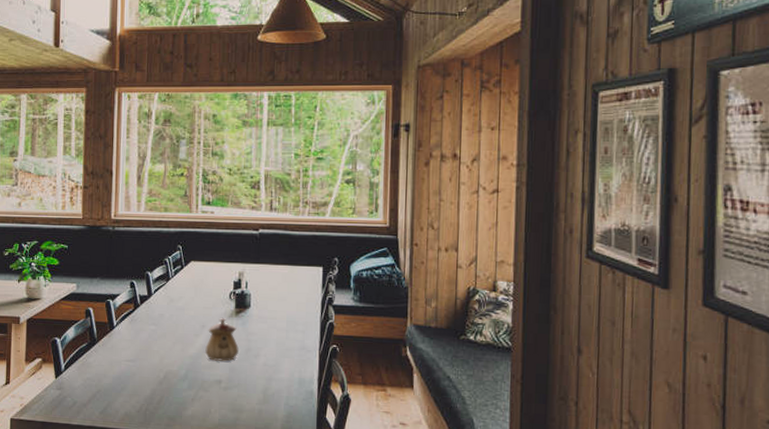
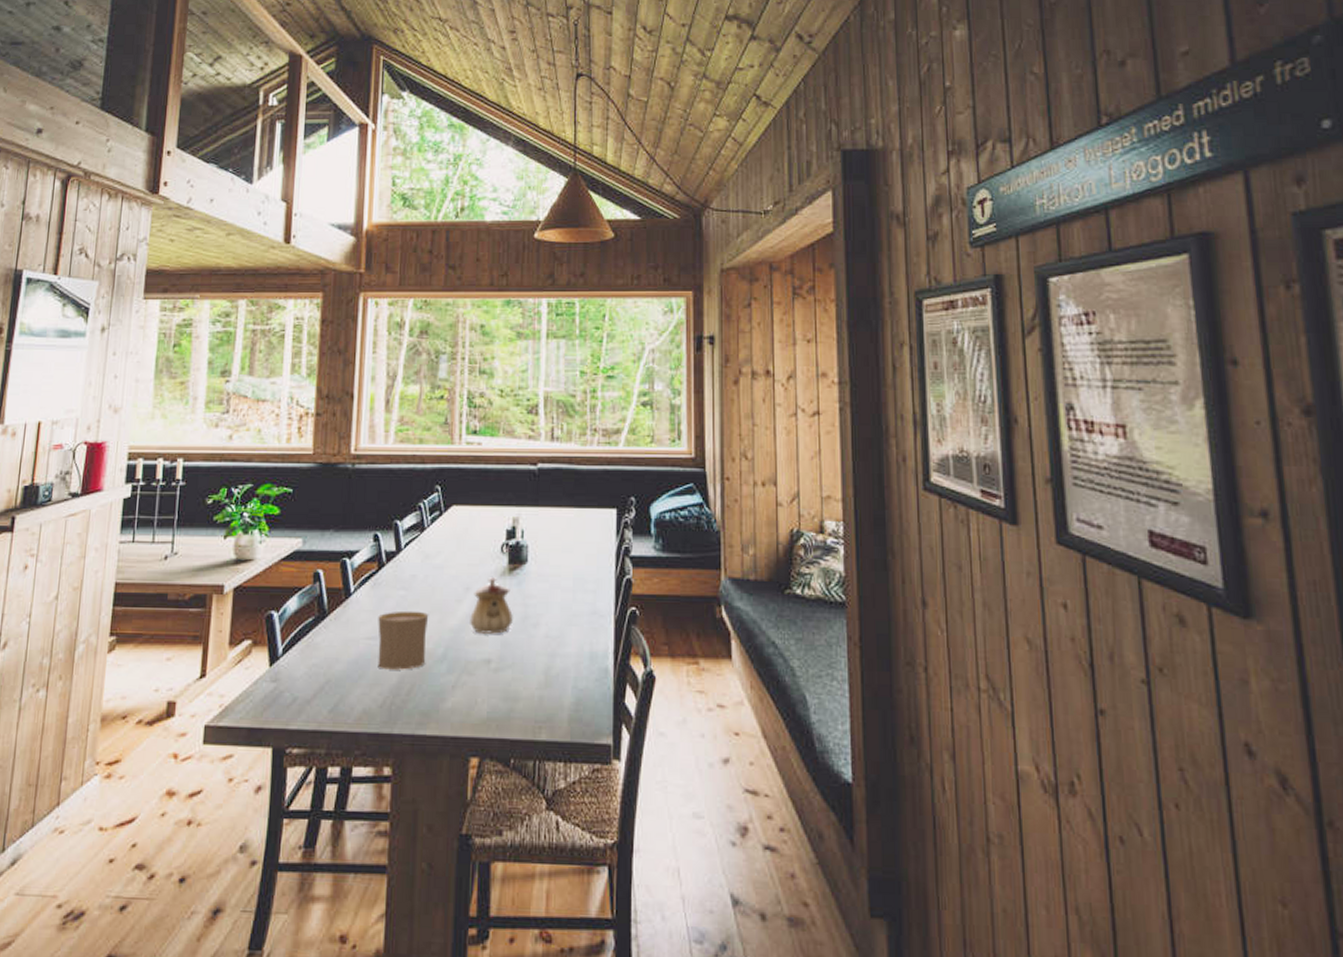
cup: none [135,341,174,386] -> present [378,610,429,670]

